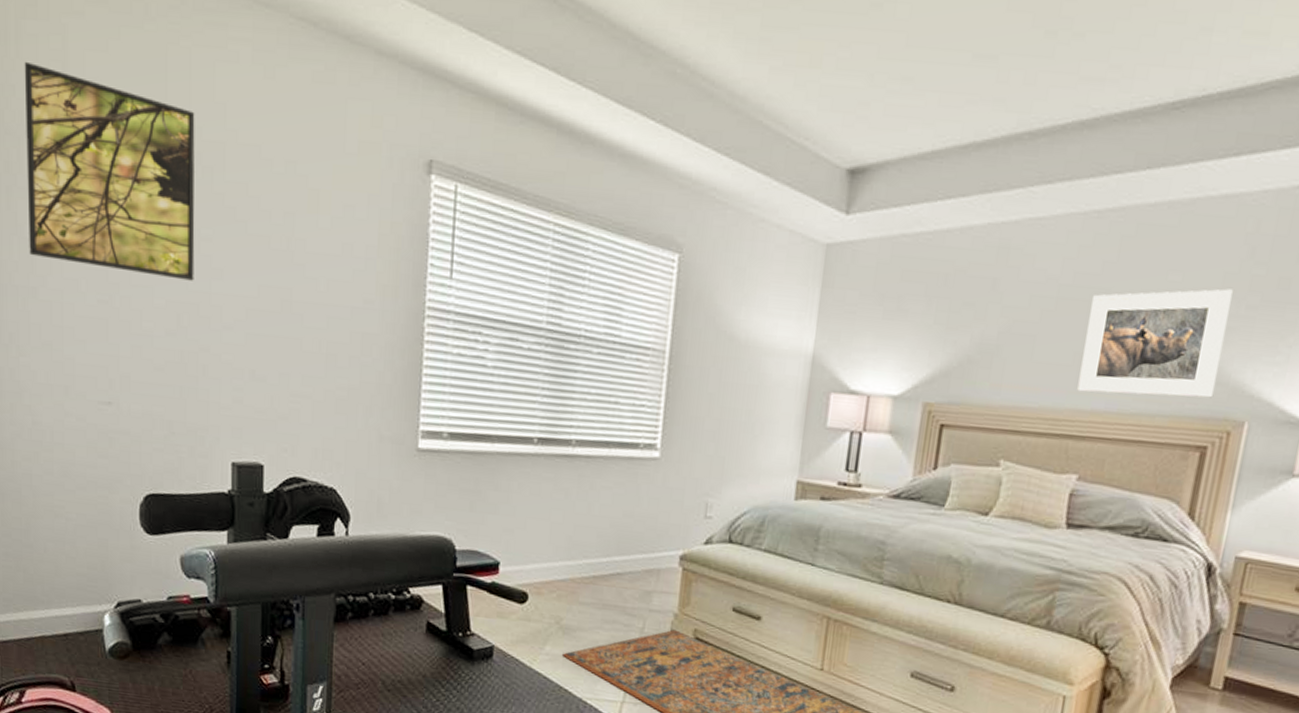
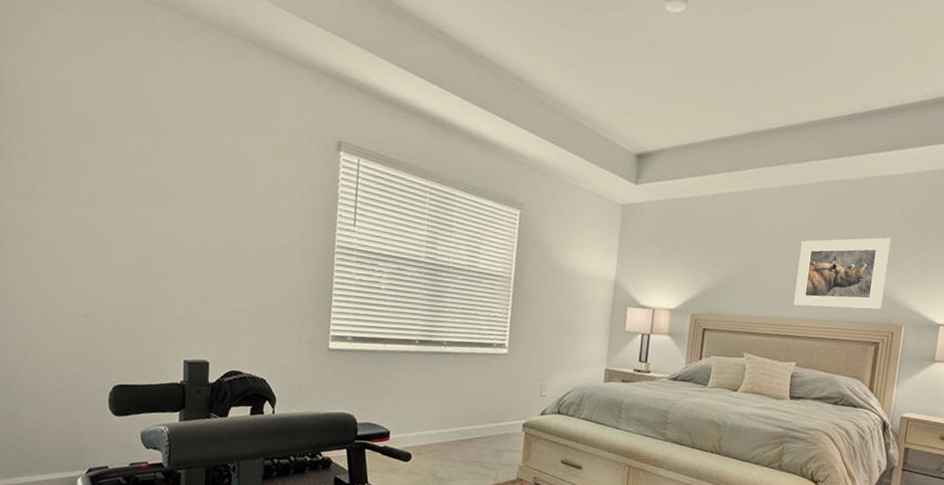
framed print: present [24,61,195,281] -> none [25,62,161,225]

